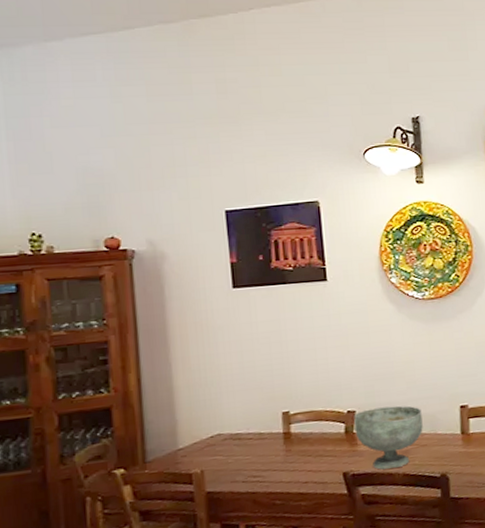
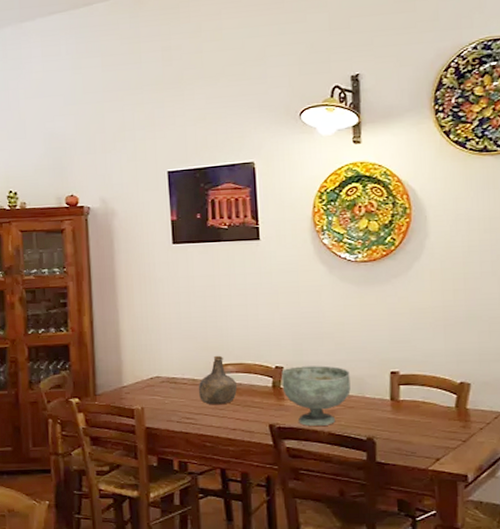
bottle: none [265,404,308,459] -> present [198,355,237,404]

